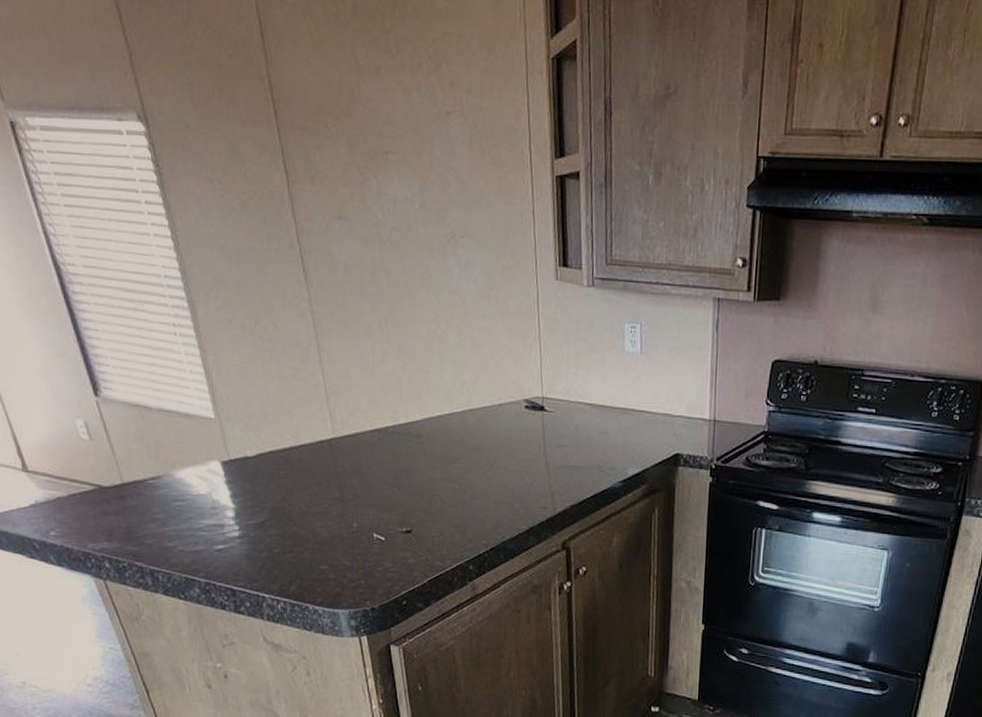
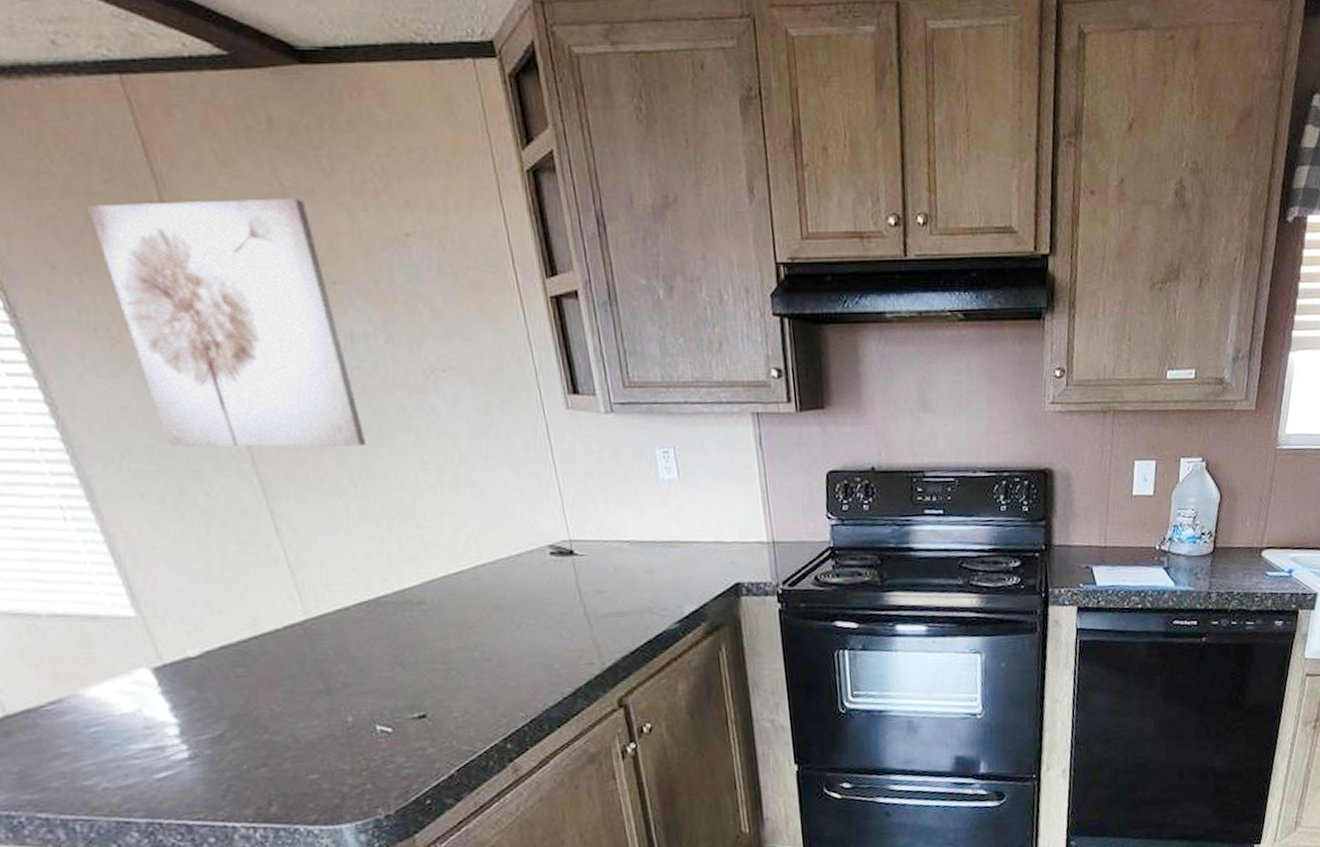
wall art: none [216,75,395,297] -> present [87,198,367,447]

